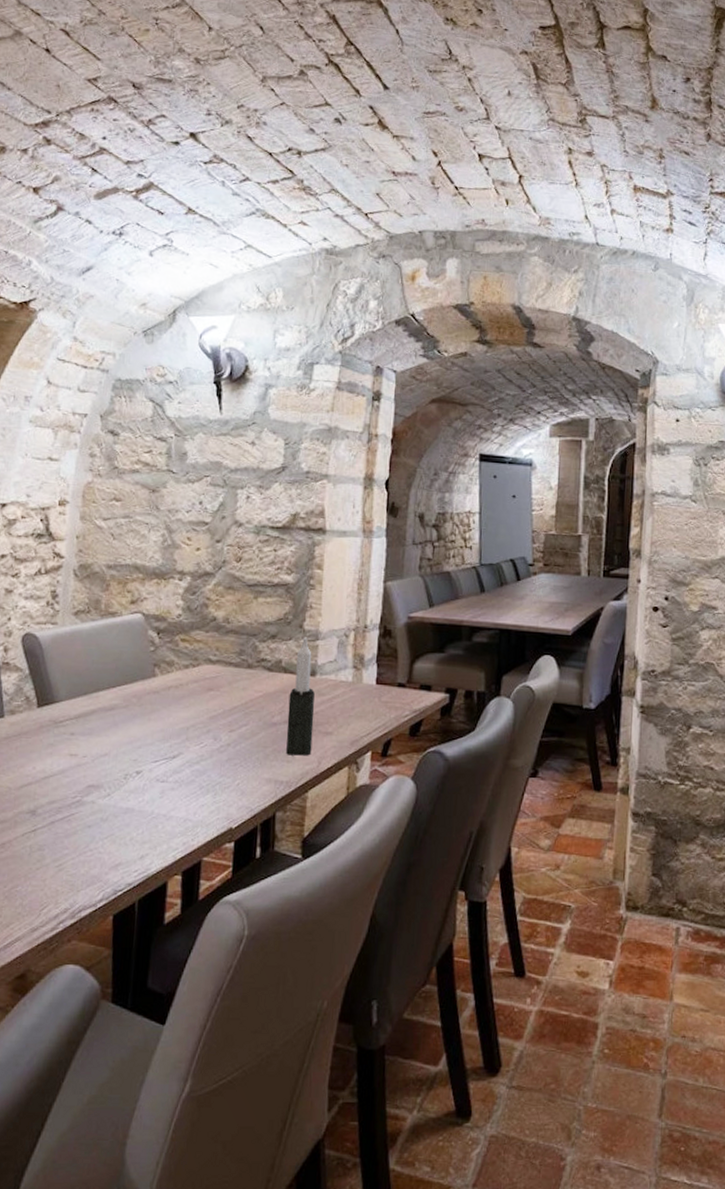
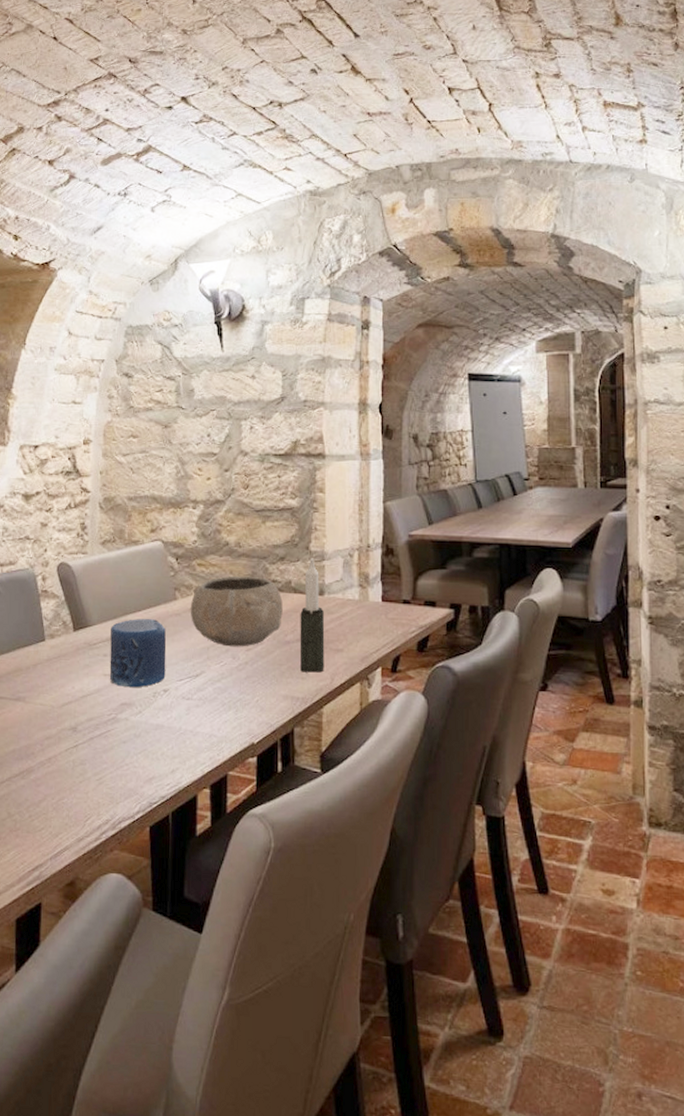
candle: none [76,696,142,769] -> present [109,619,166,688]
bowl: none [169,653,272,728] -> present [190,576,283,647]

